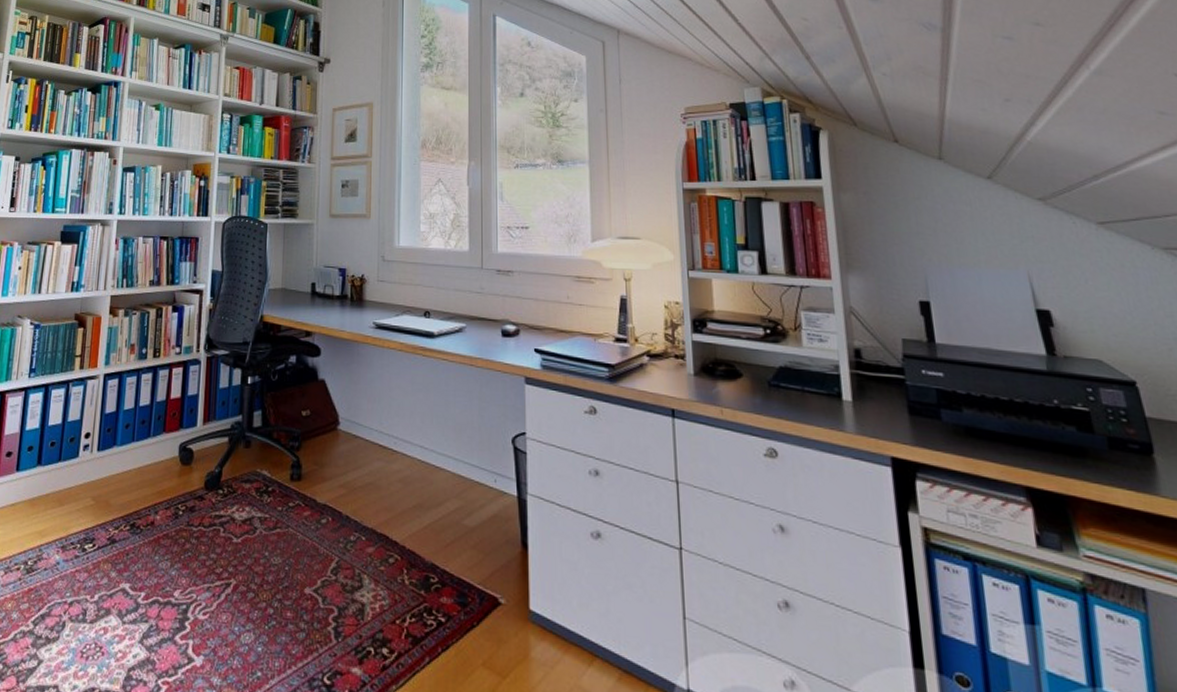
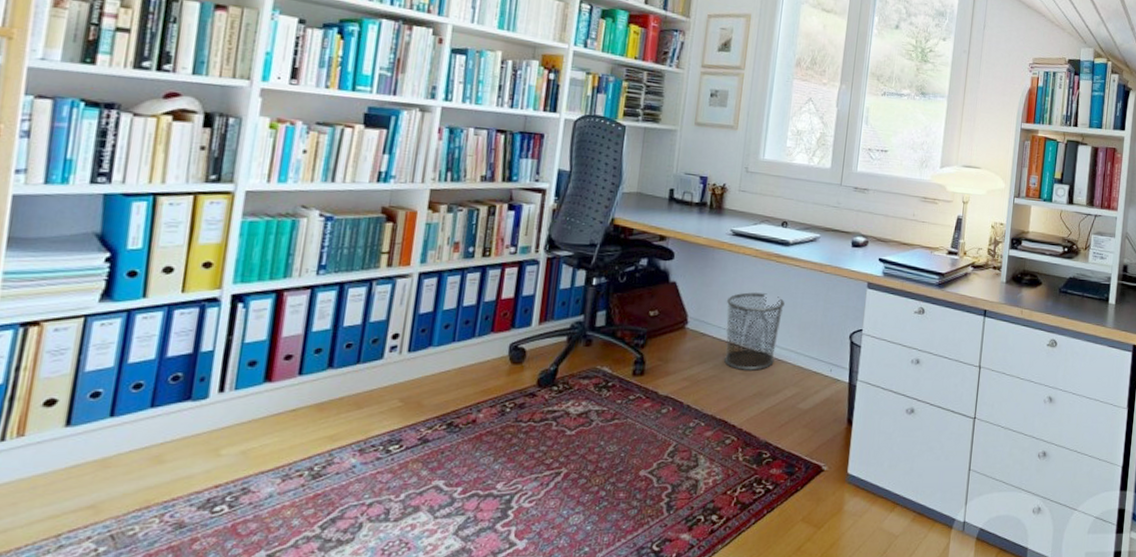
waste bin: none [375,389,436,480] -> present [724,291,785,372]

